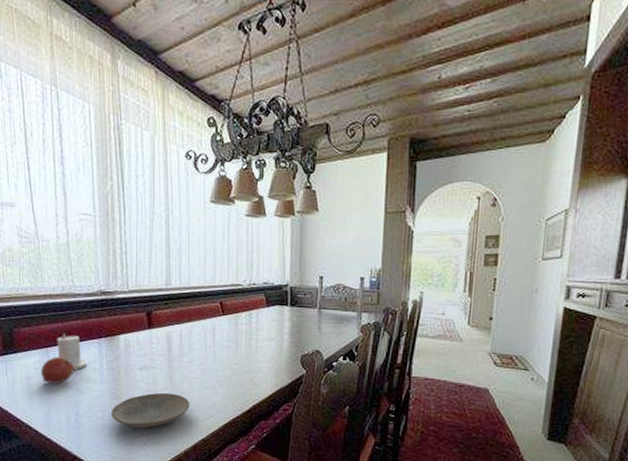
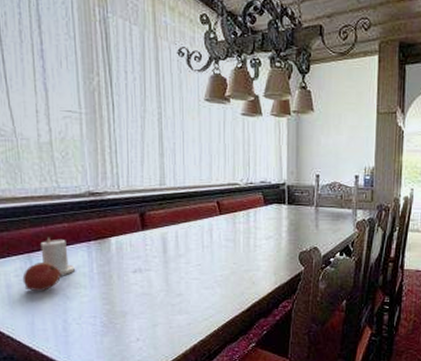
plate: present [111,392,190,428] -> none [103,295,188,332]

